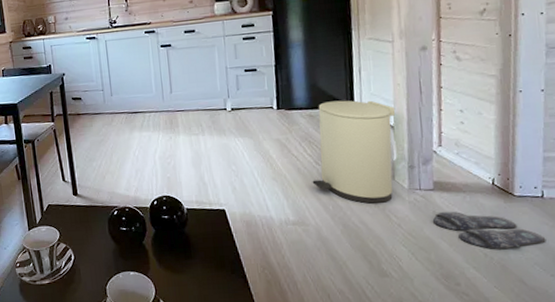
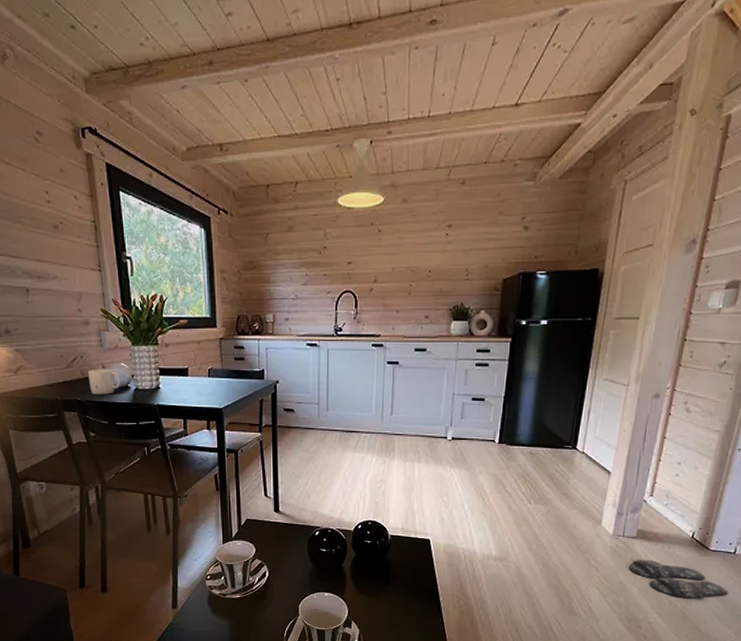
pedal bin: present [312,100,396,204] -> none [521,440,616,546]

